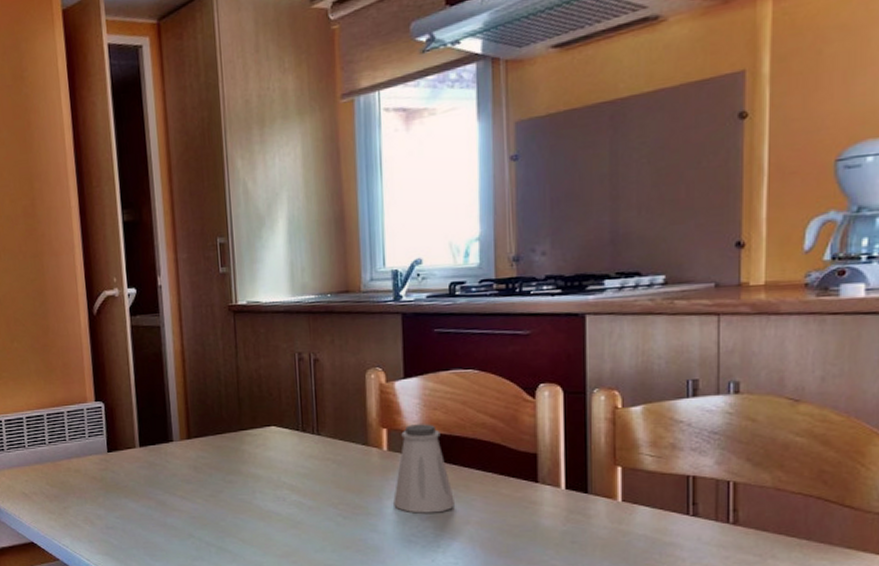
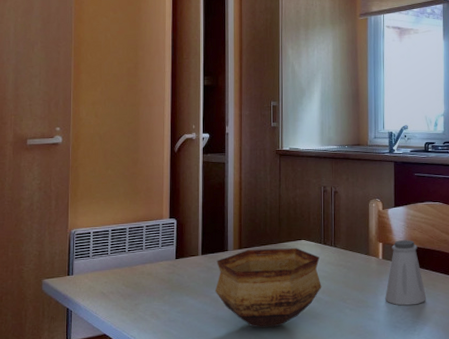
bowl: none [159,436,303,539] -> present [215,248,322,328]

